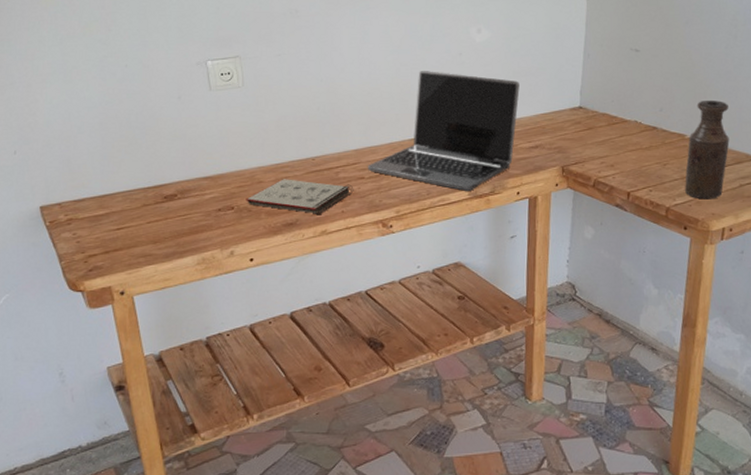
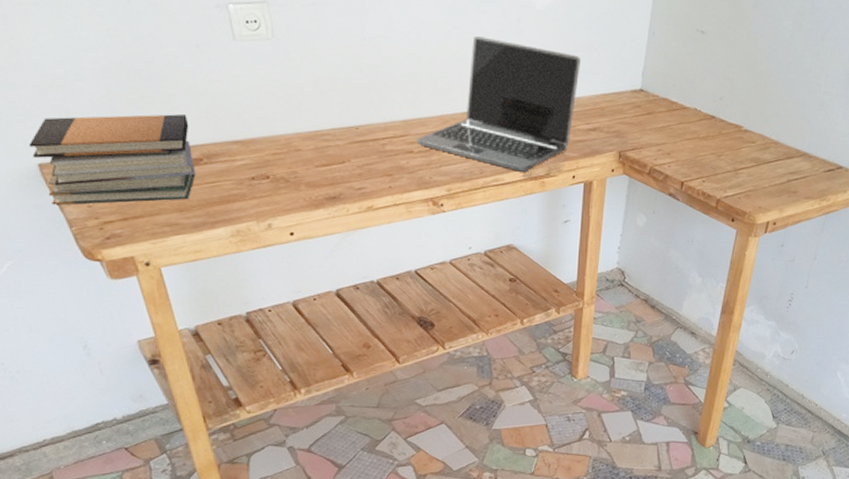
book stack: none [34,157,170,242] -> present [28,114,196,206]
notepad: present [246,179,354,216] -> none [282,148,402,190]
bottle: present [685,99,730,200] -> none [736,91,786,193]

